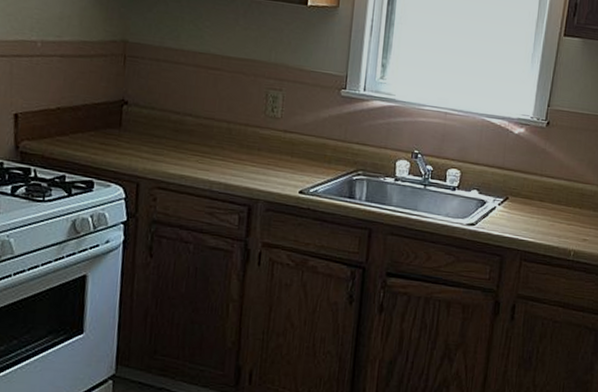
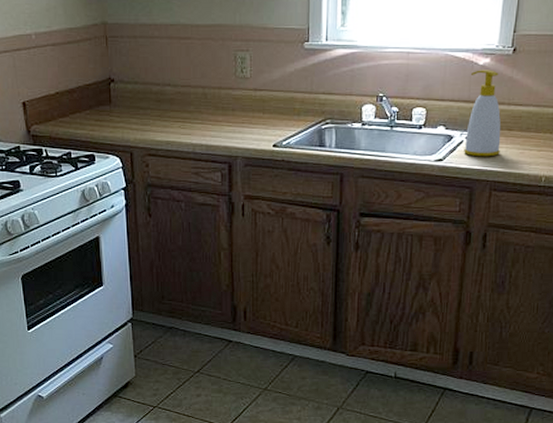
soap bottle: none [496,138,533,226] -> present [464,70,501,157]

